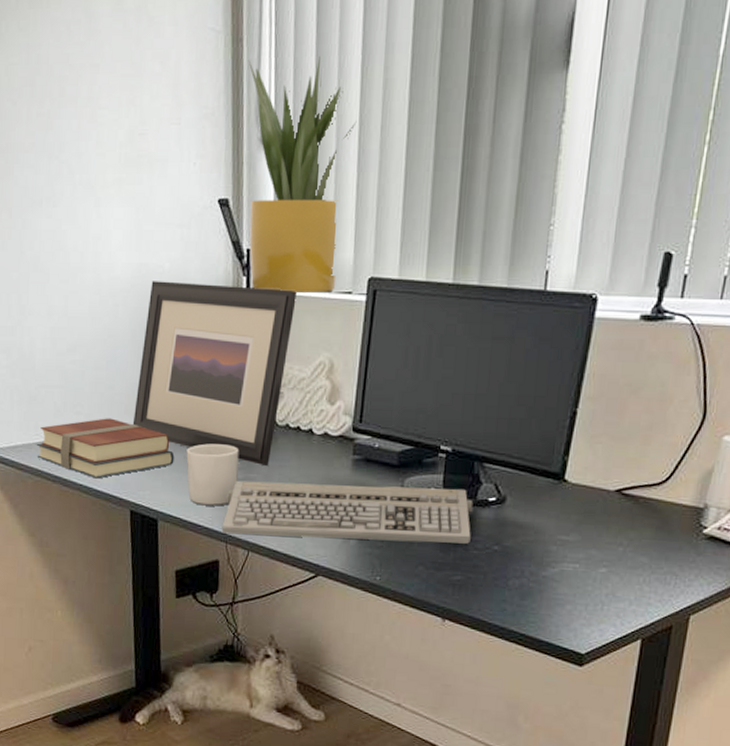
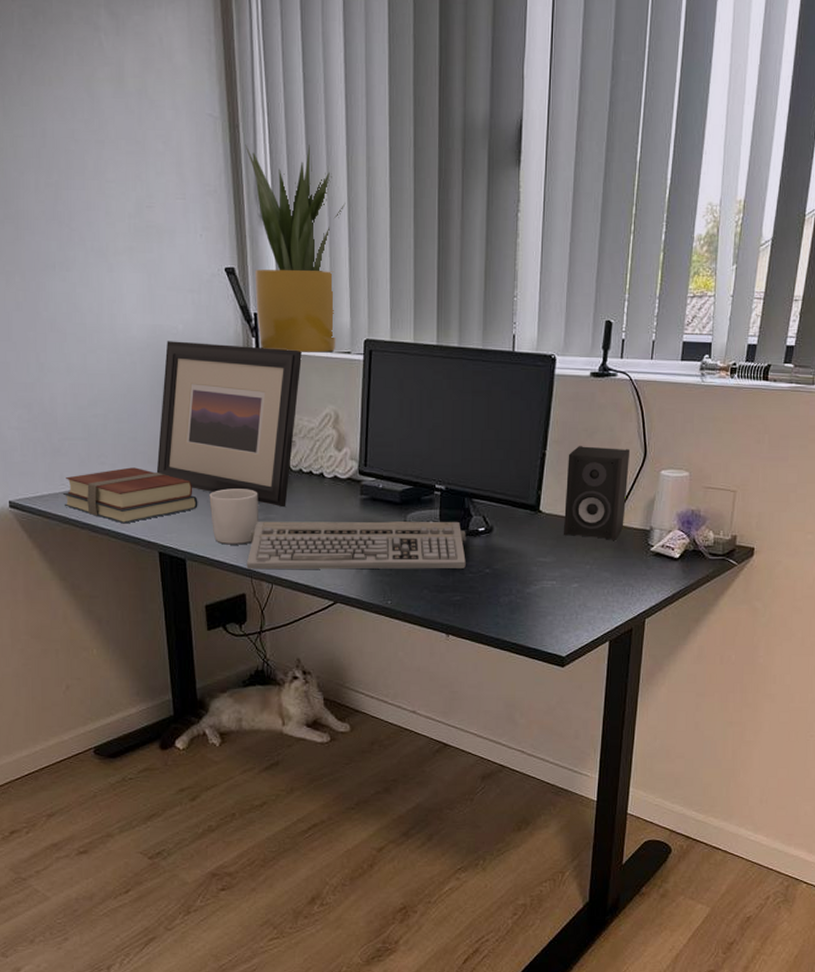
speaker: none [593,404,684,519] -> present [564,446,630,540]

